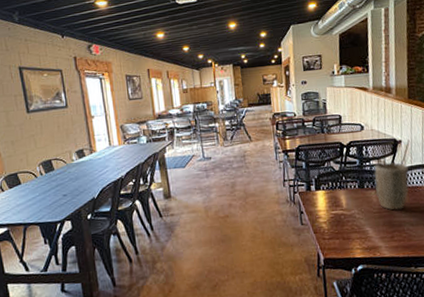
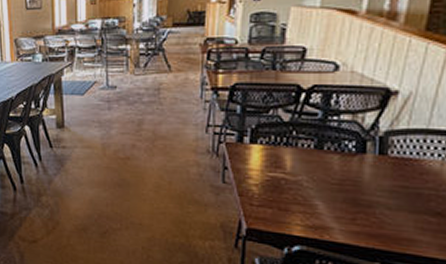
plant pot: present [374,162,410,211] -> none [339,119,401,187]

